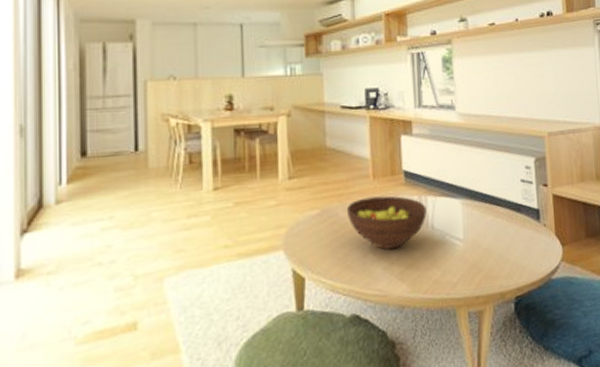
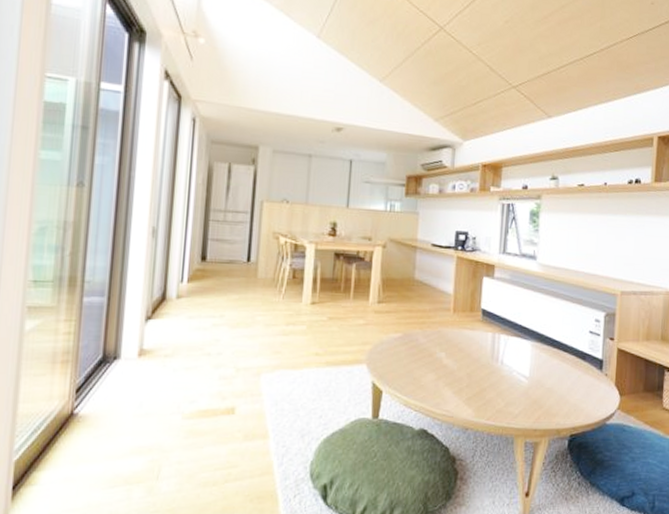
fruit bowl: present [347,195,427,250] -> none [426,328,499,377]

